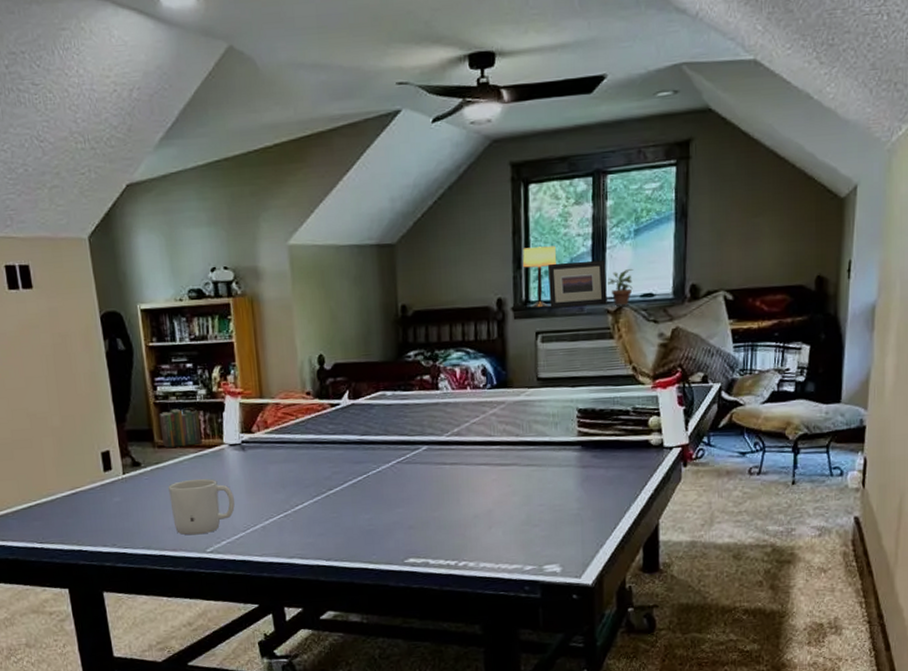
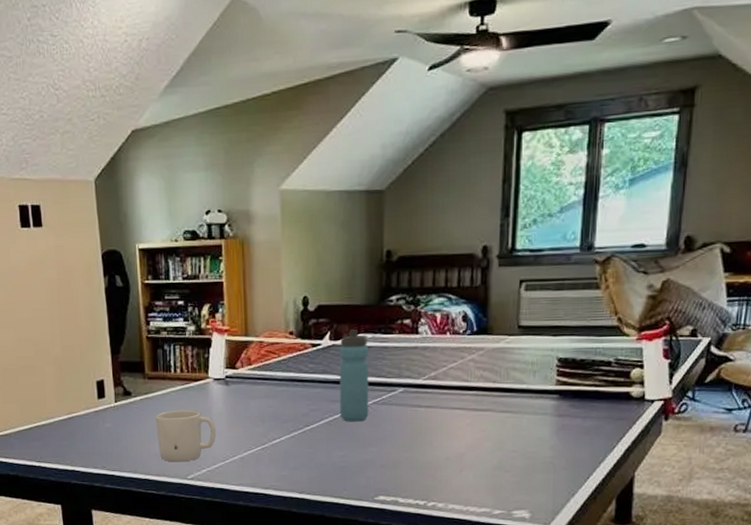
books: present [159,408,202,448] -> none [150,343,189,379]
water bottle: none [359,387,394,483] -> present [339,329,369,422]
table lamp: present [522,245,556,309] -> none [510,194,546,257]
picture frame: present [547,259,607,309] -> none [536,209,597,257]
potted plant: present [608,268,633,306] -> none [598,218,626,257]

